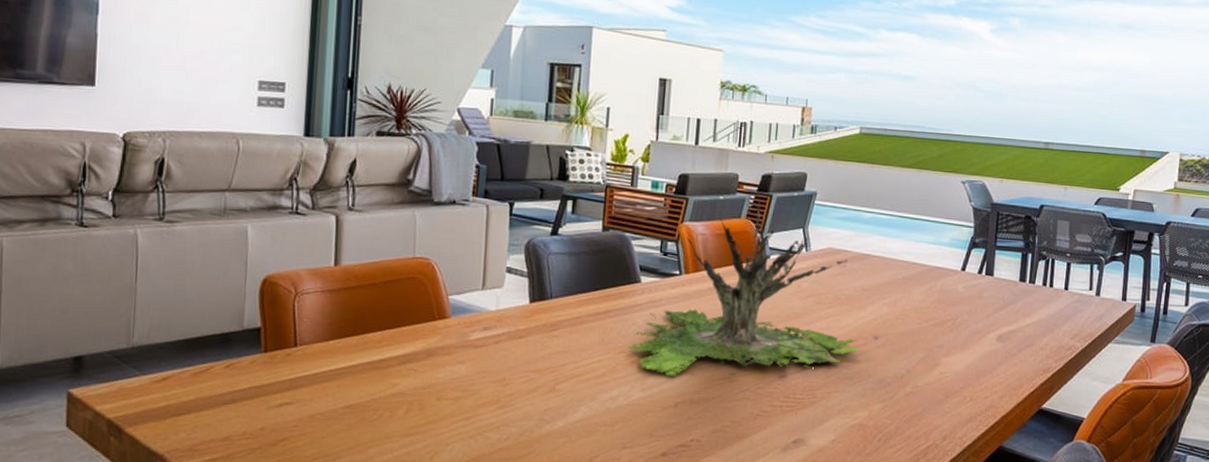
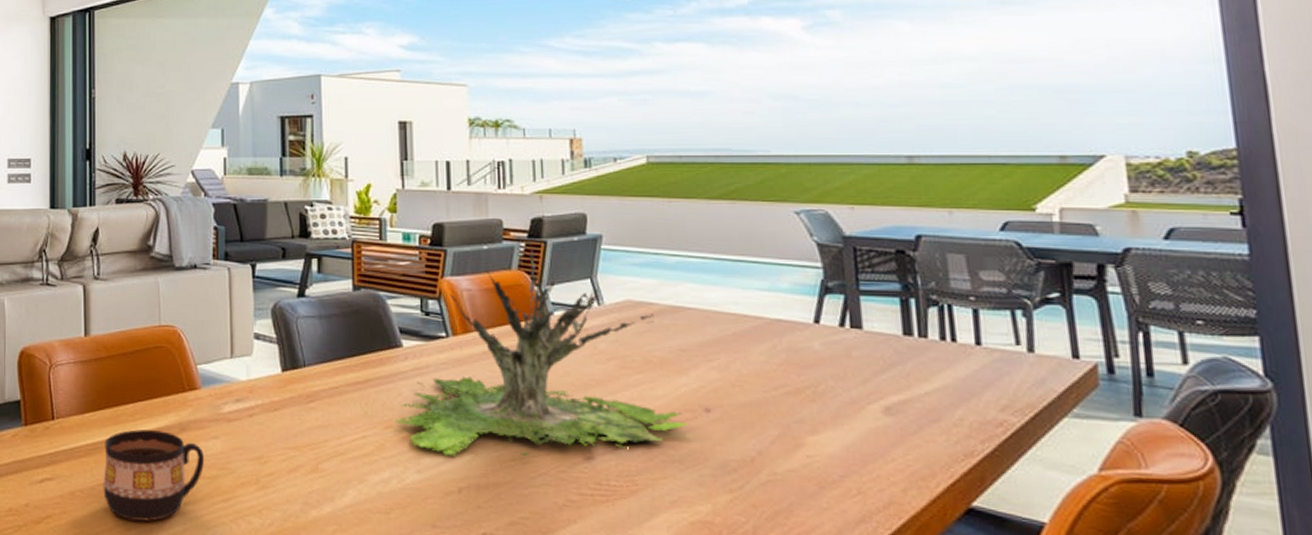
cup: none [344,355,450,440] -> present [103,429,205,521]

